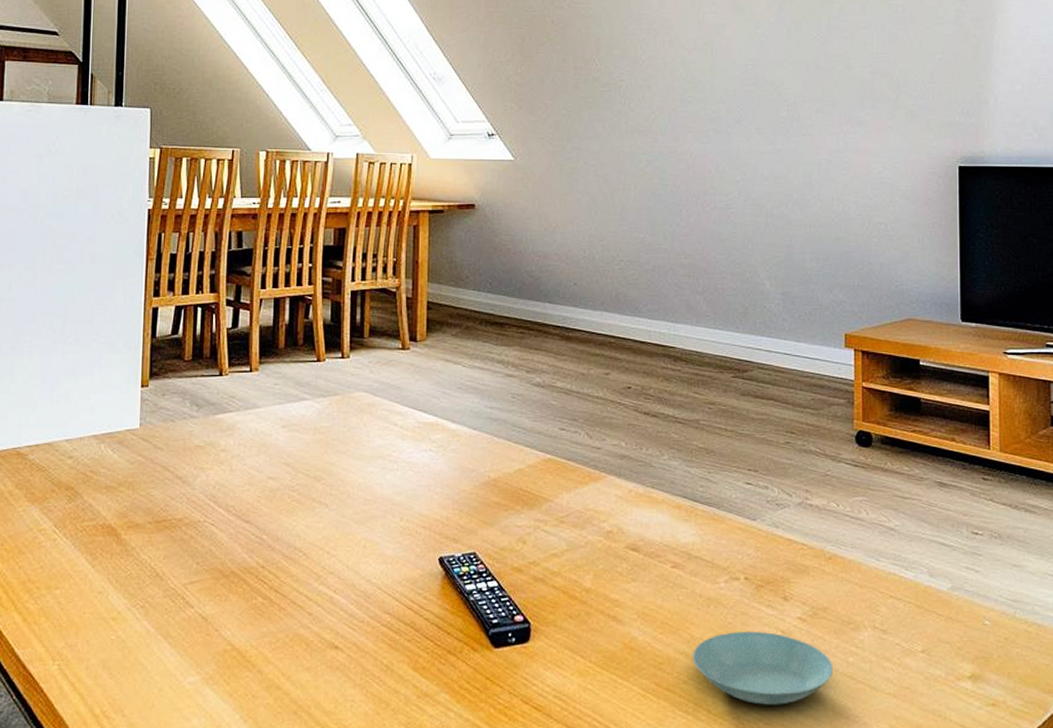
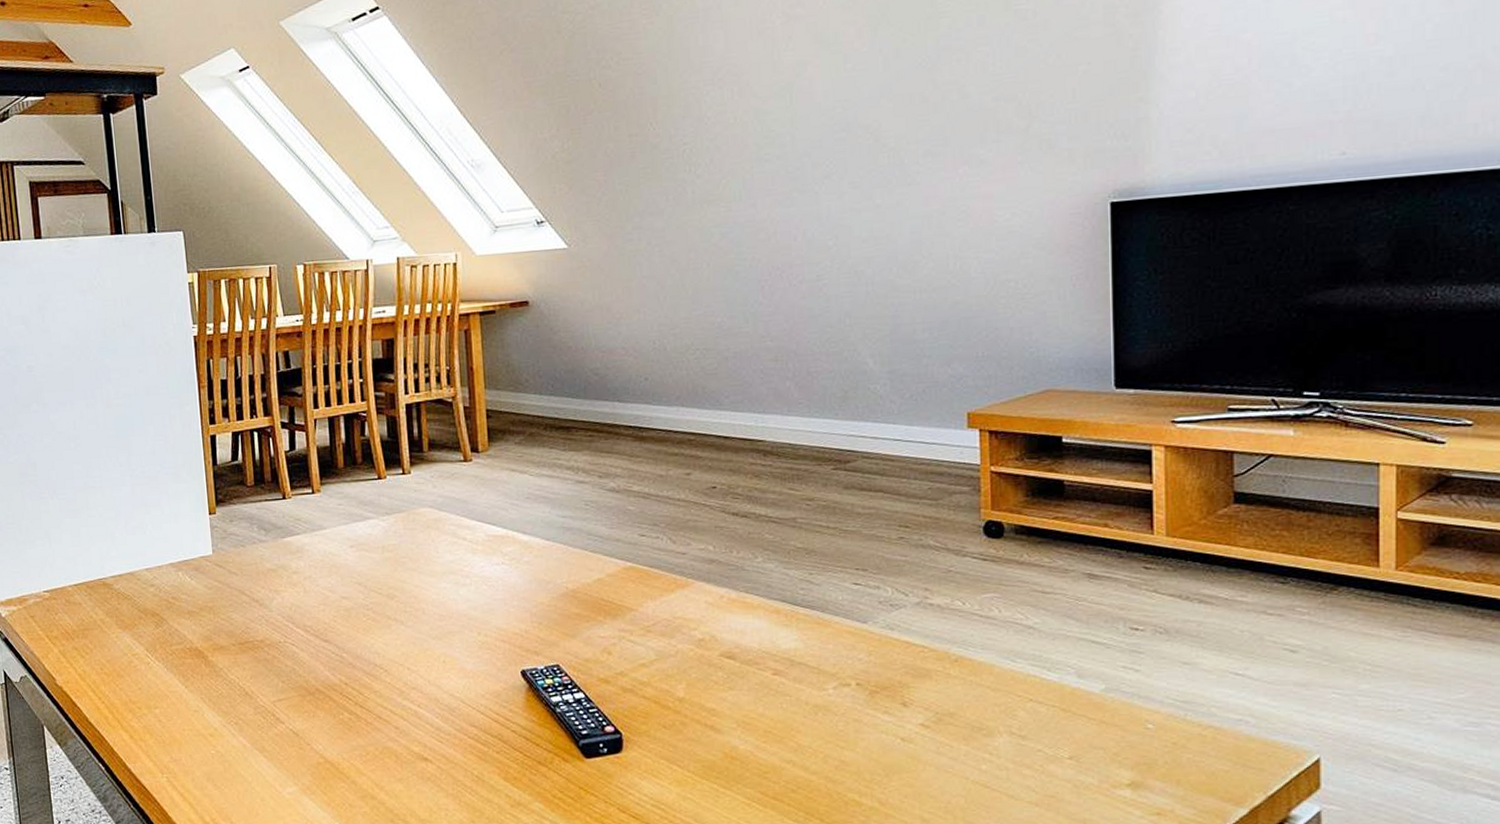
saucer: present [693,631,833,705] -> none [801,738,963,814]

